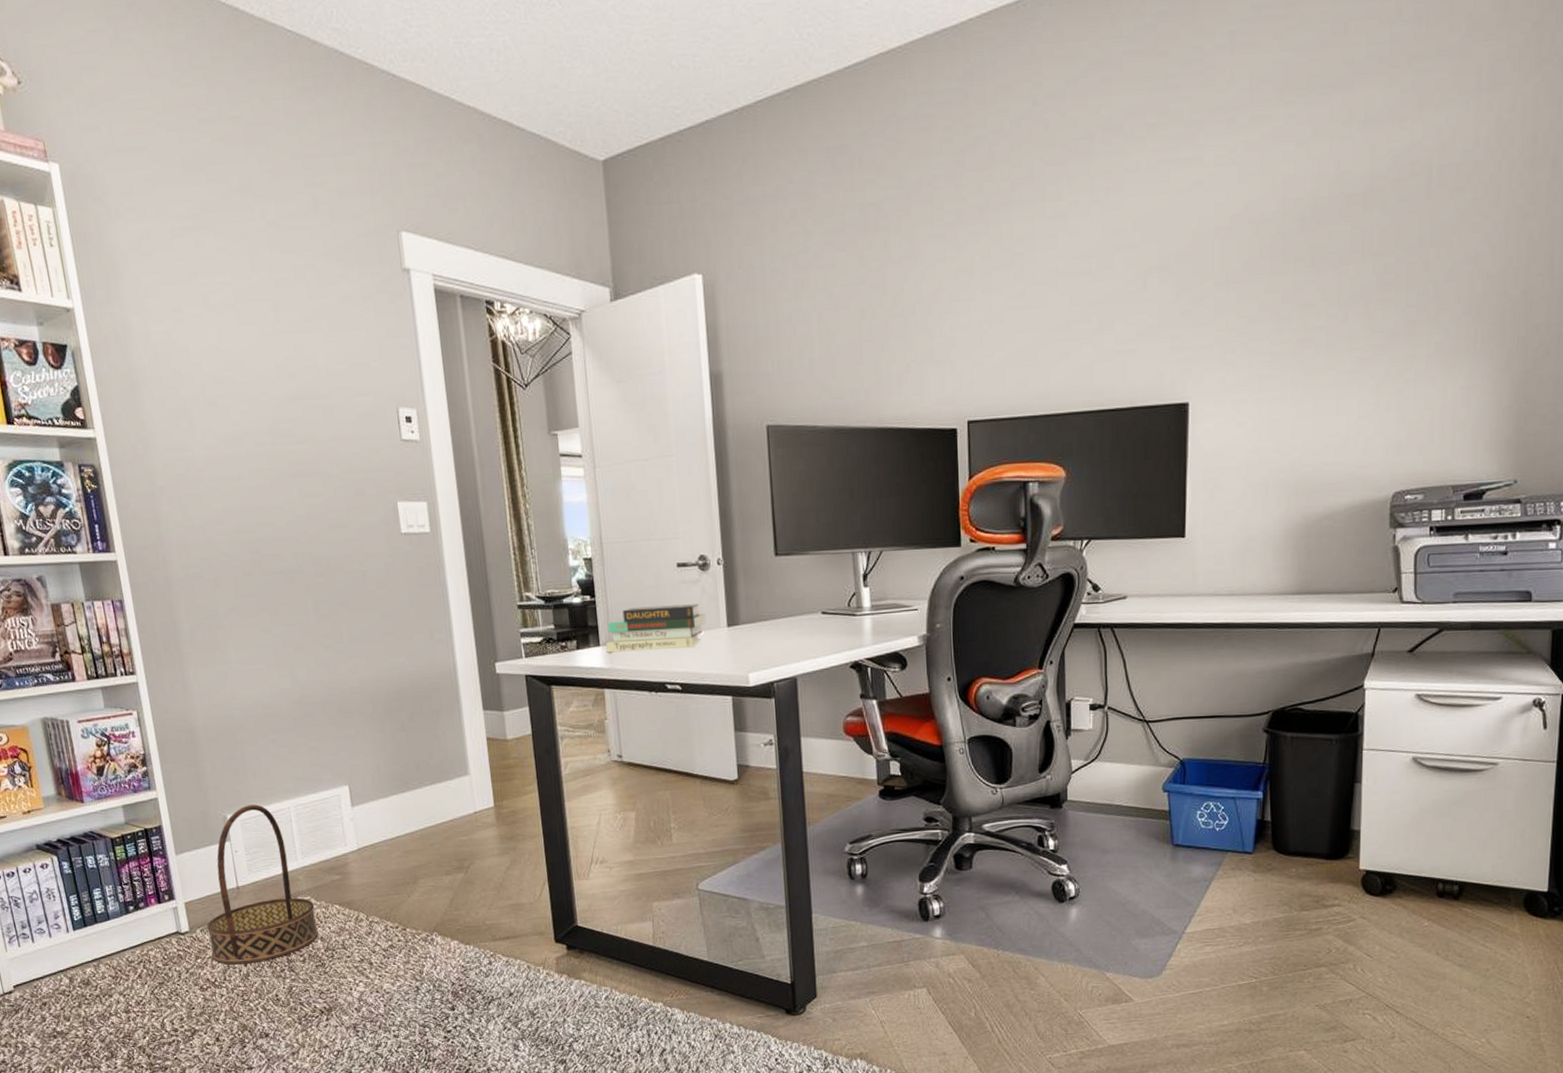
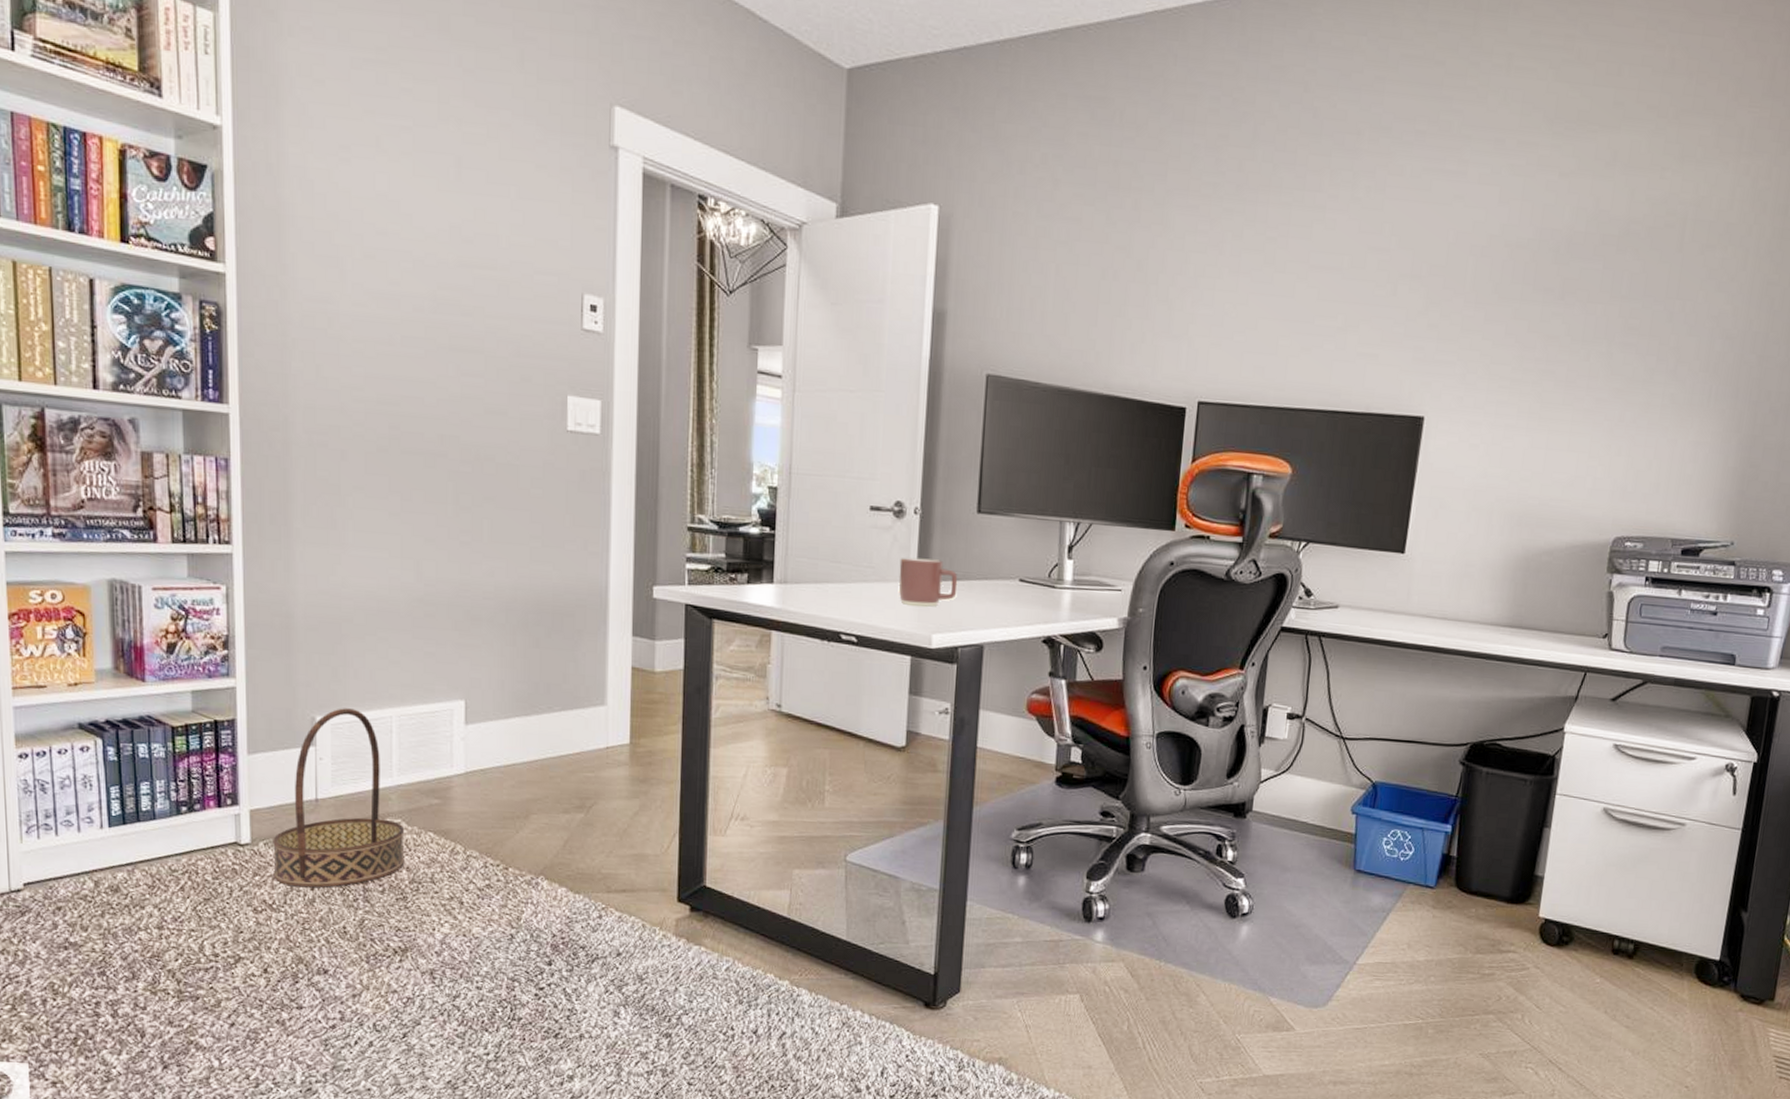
books: present [606,604,706,653] -> none [780,546,894,598]
mug: none [710,604,766,650] -> present [898,557,958,607]

